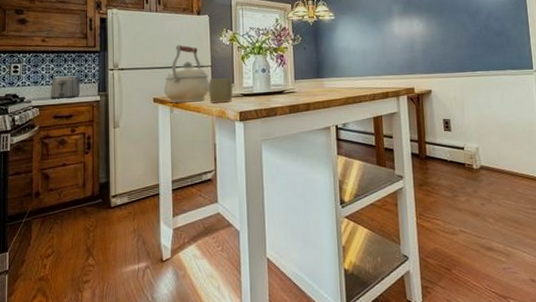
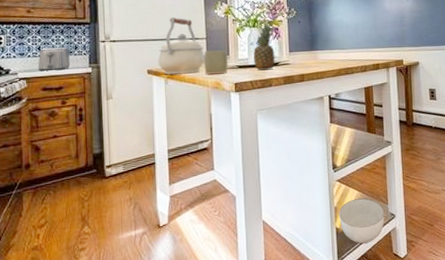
fruit: none [258,50,280,99] -> present [253,23,275,71]
bowl: none [347,237,398,288] -> present [339,198,385,244]

